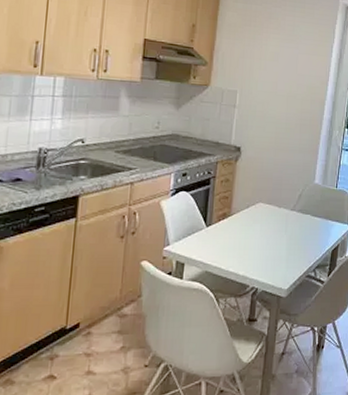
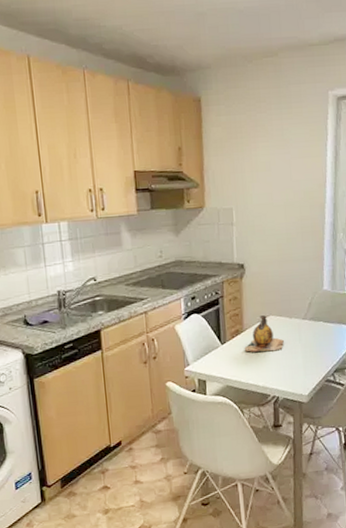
vase: none [229,201,271,240] -> present [244,315,285,352]

